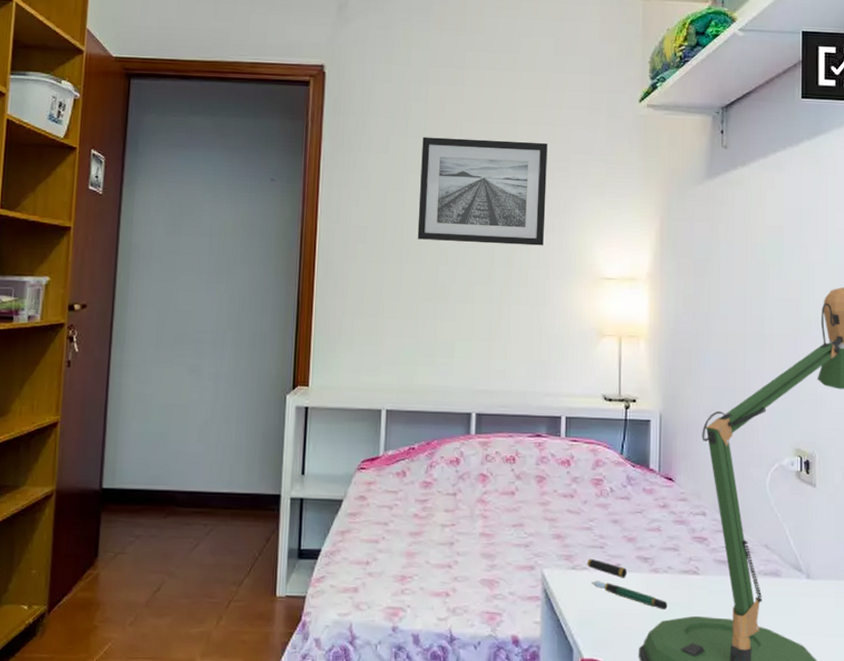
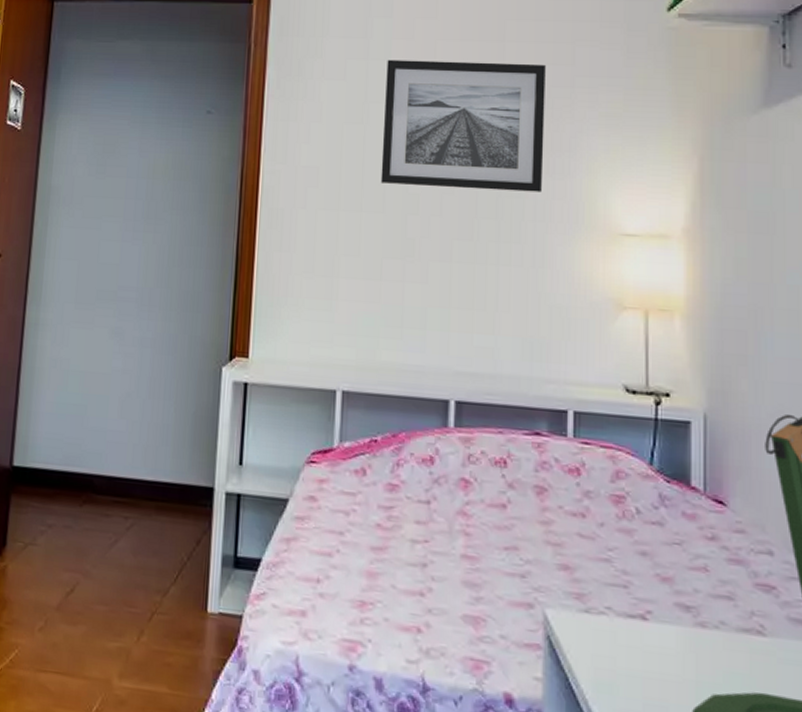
pen: present [587,558,668,610] -> none [606,599,721,680]

